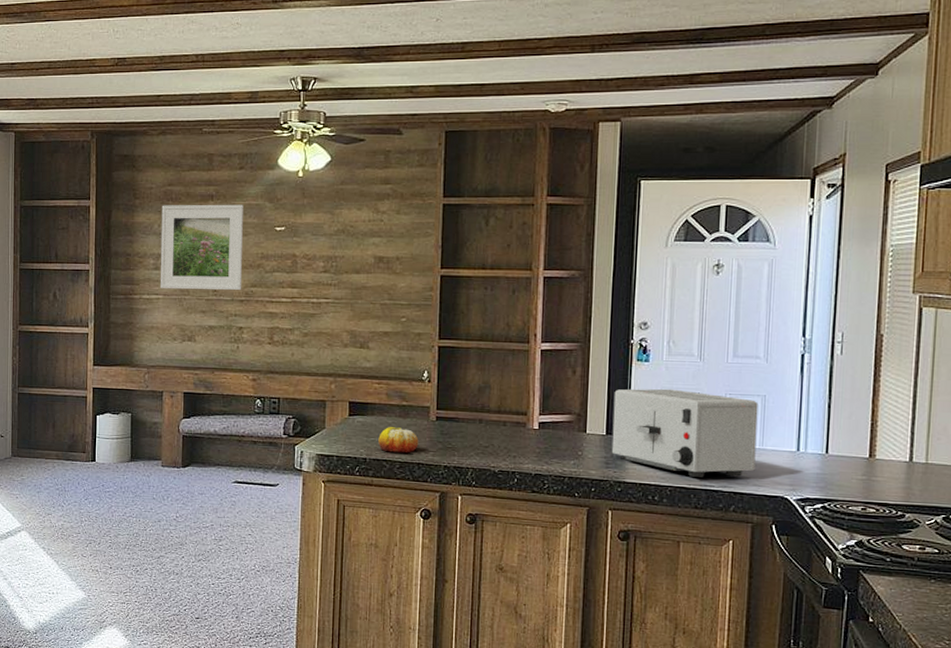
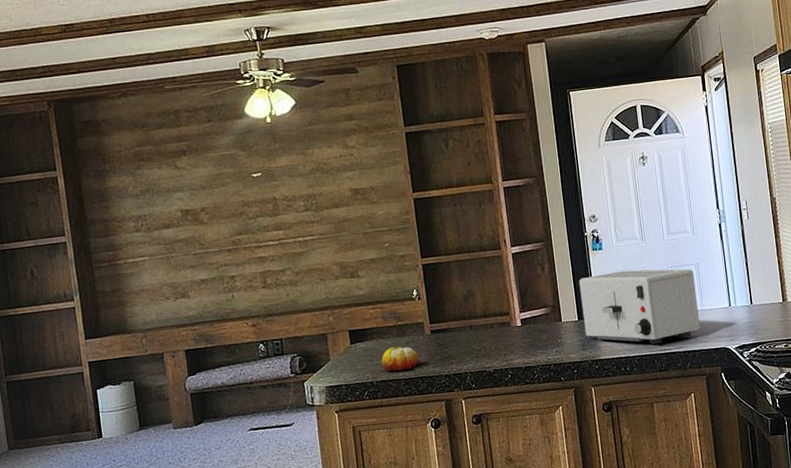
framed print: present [160,204,243,291] -> none [133,156,228,251]

